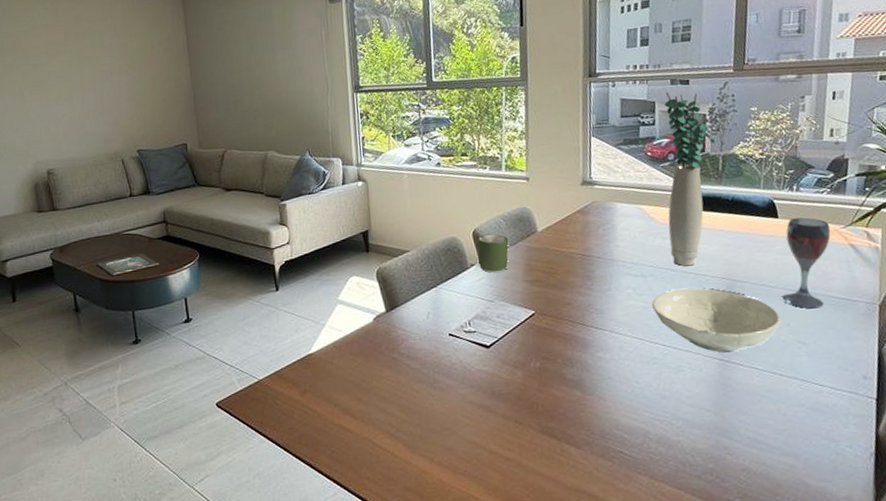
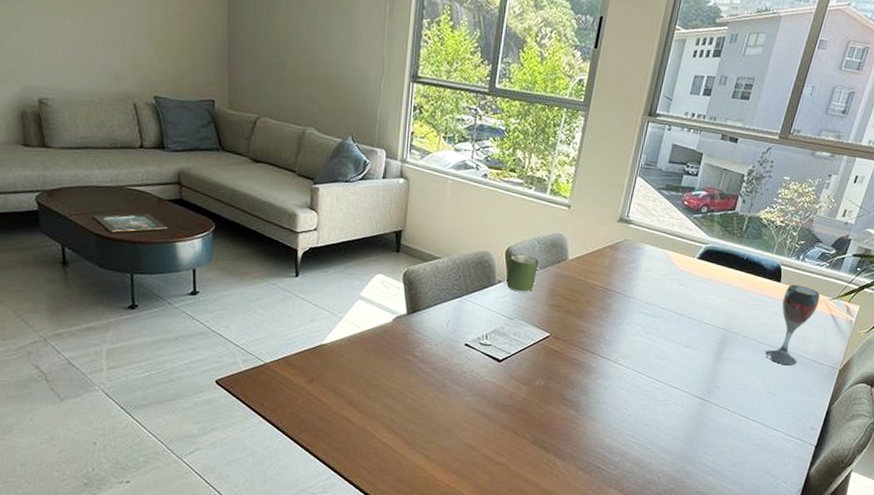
bowl: present [651,288,781,352] -> none [655,332,760,394]
vase: present [664,92,710,267] -> none [682,146,744,314]

